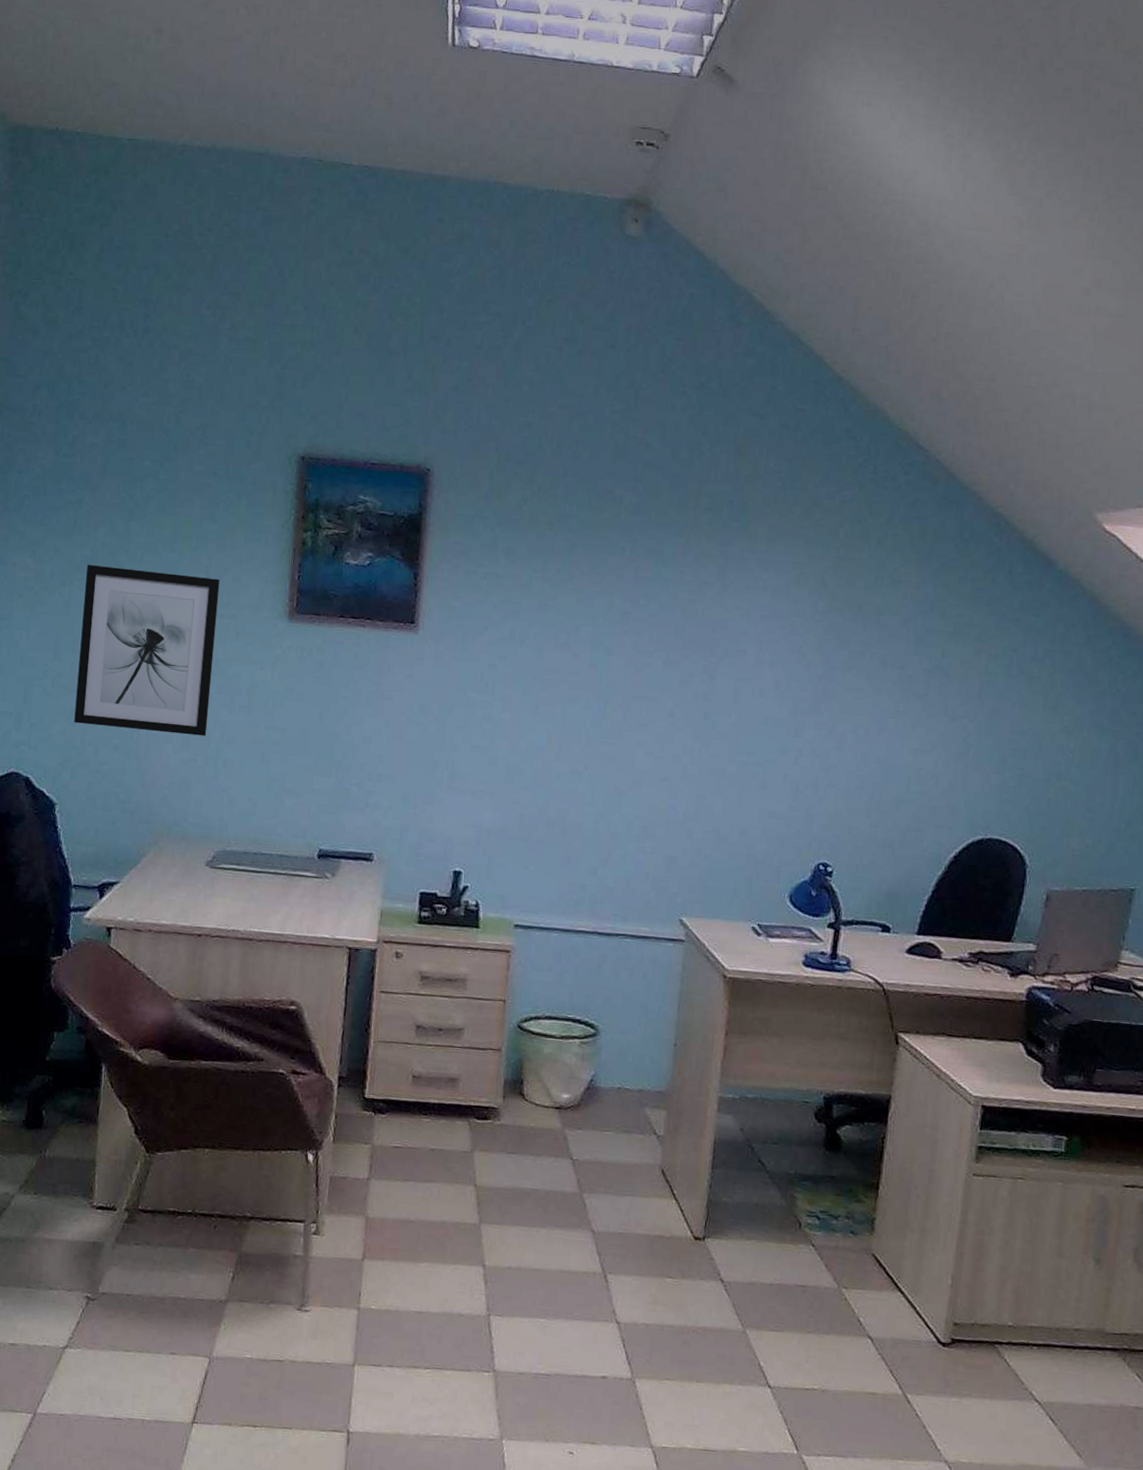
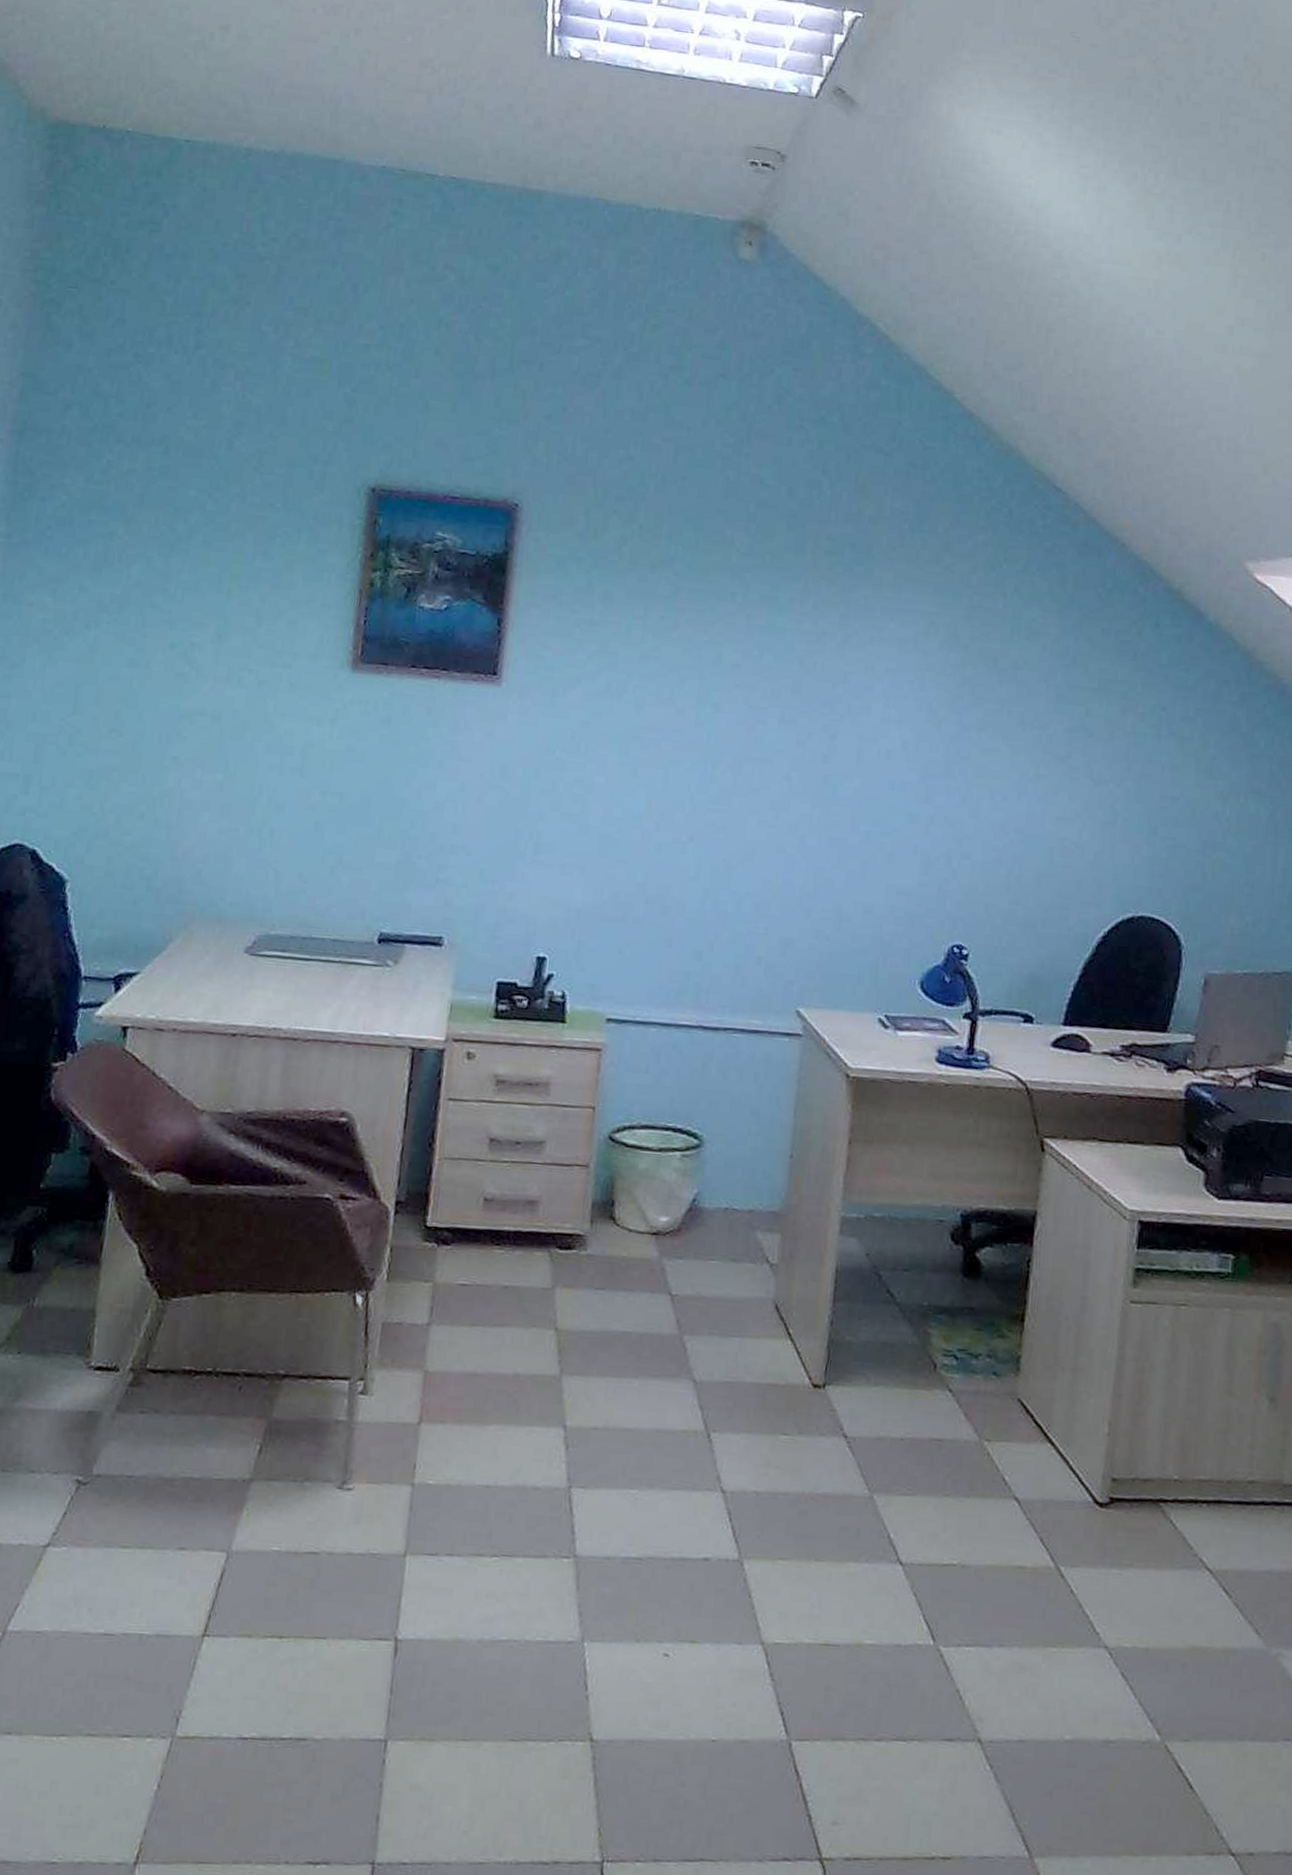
wall art: present [74,564,220,736] -> none [93,604,273,802]

